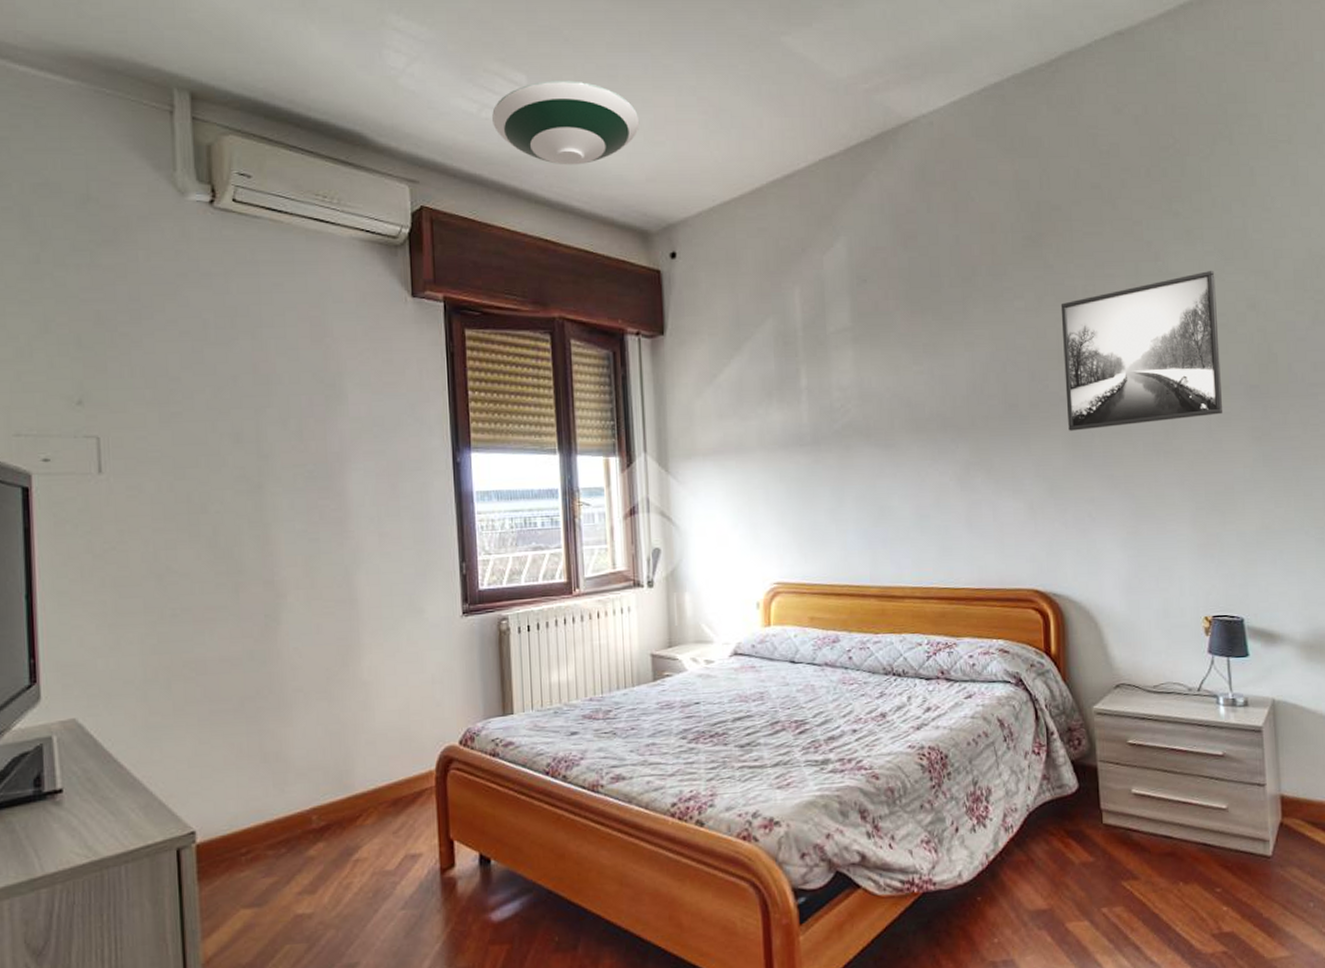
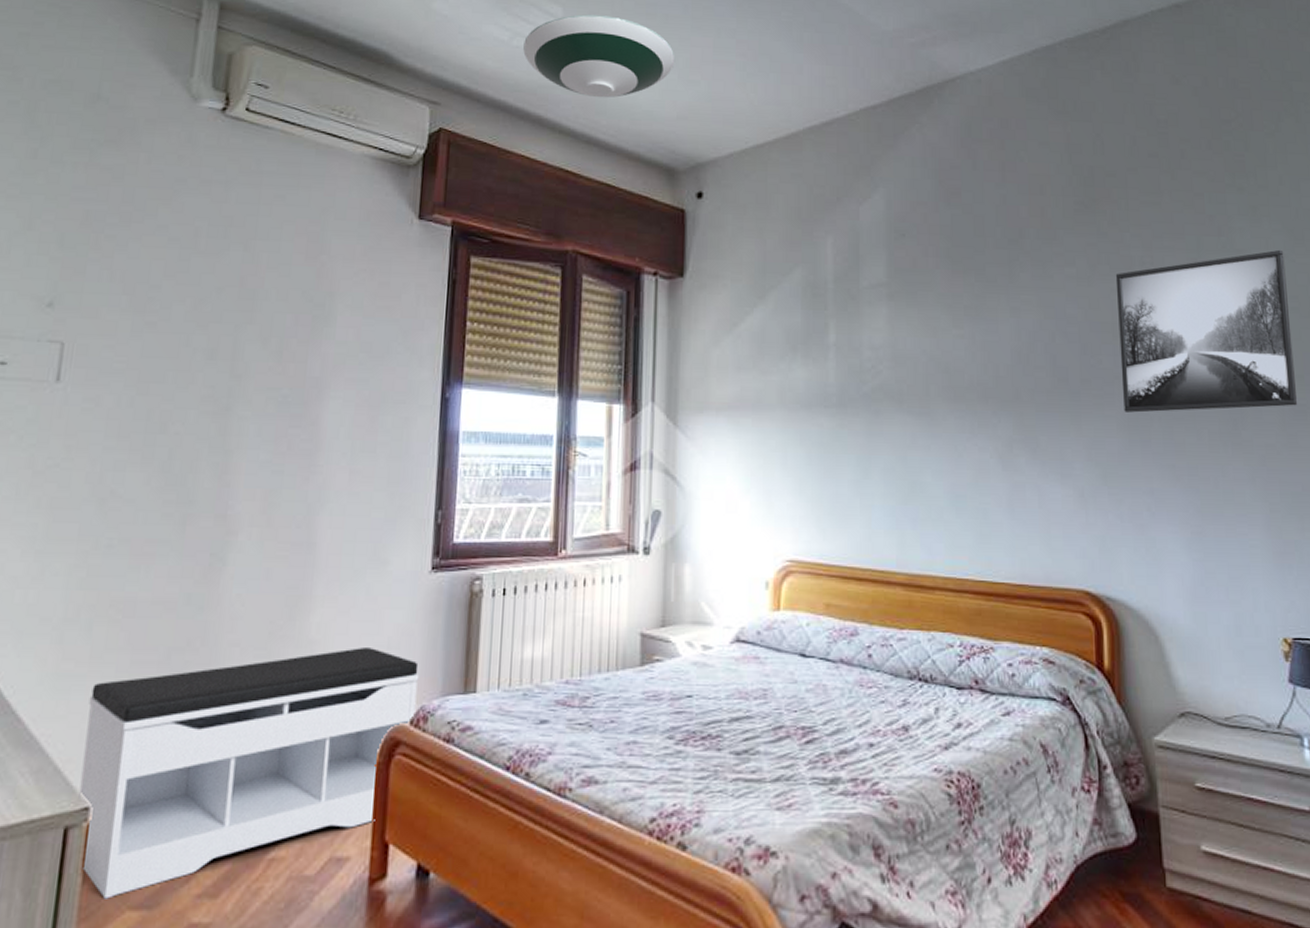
bench: none [179,684,463,902] -> present [78,648,420,899]

